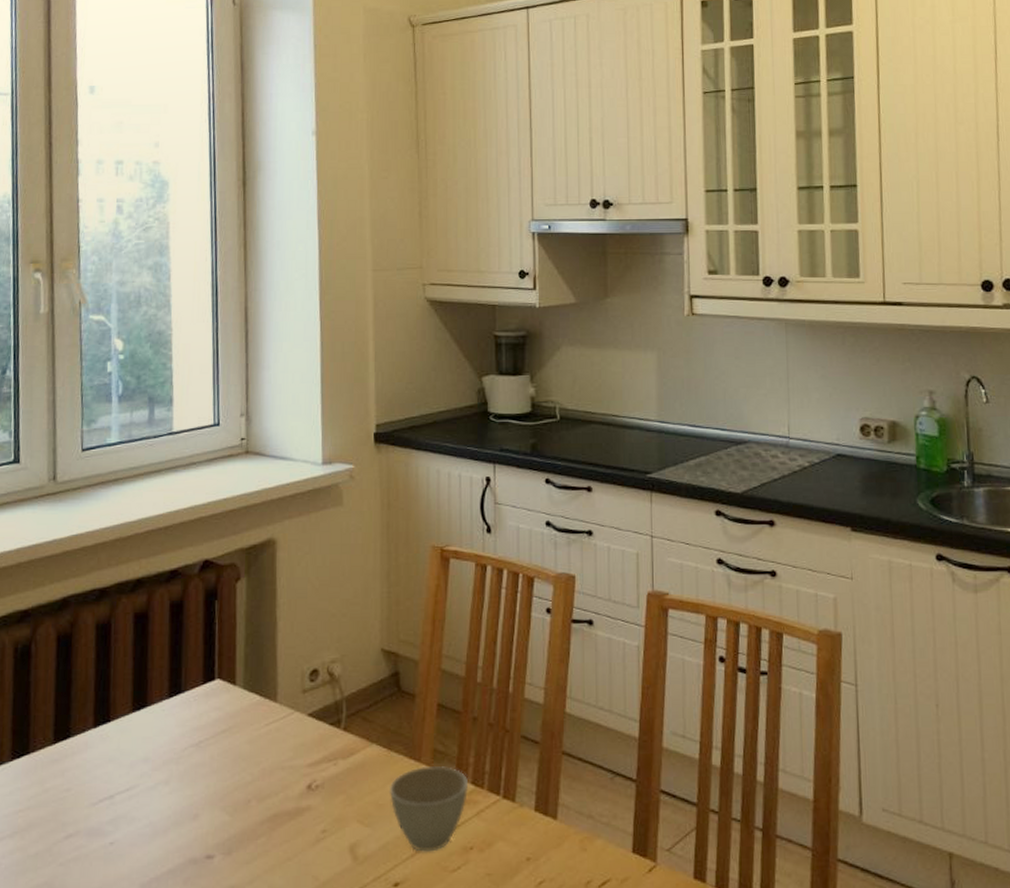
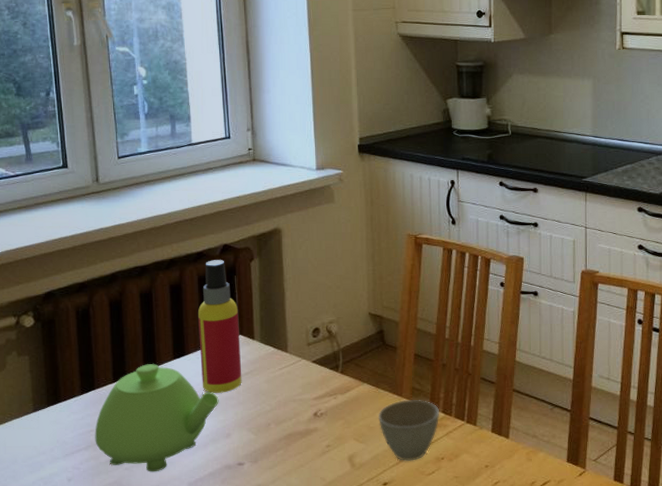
teapot: none [23,718,187,869] -> present [95,364,219,472]
spray bottle: none [166,580,218,758] -> present [198,260,242,393]

